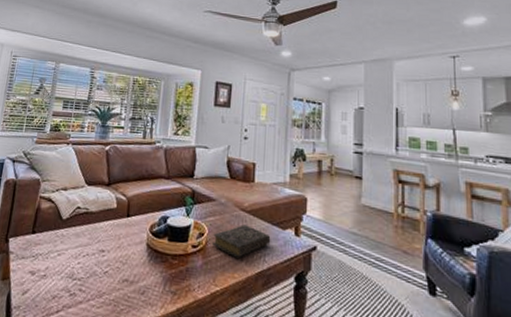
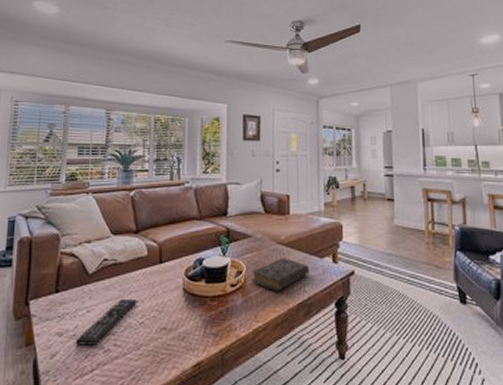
remote control: none [45,246,104,288] -> present [75,298,137,345]

